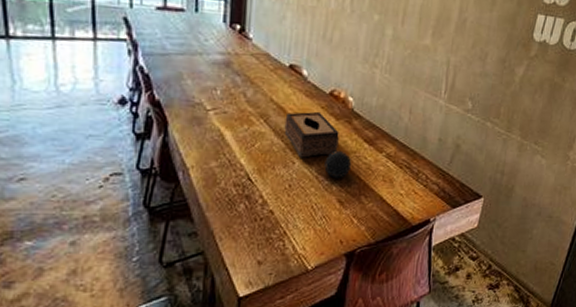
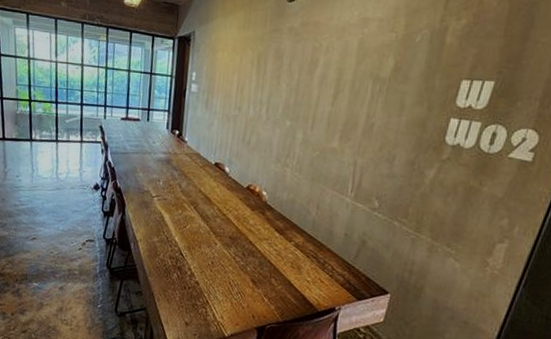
tissue box: present [284,111,339,158] -> none [209,202,254,241]
decorative ball: present [324,150,352,179] -> none [241,236,264,261]

